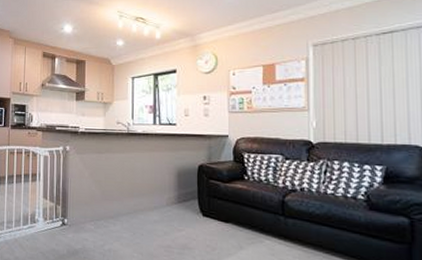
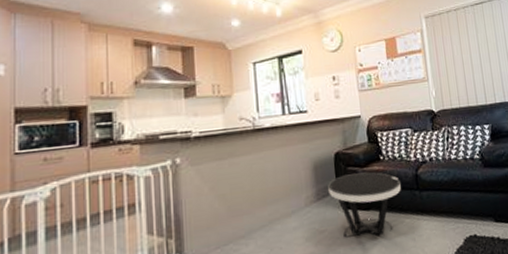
side table: none [189,186,264,249] -> present [328,171,401,239]

